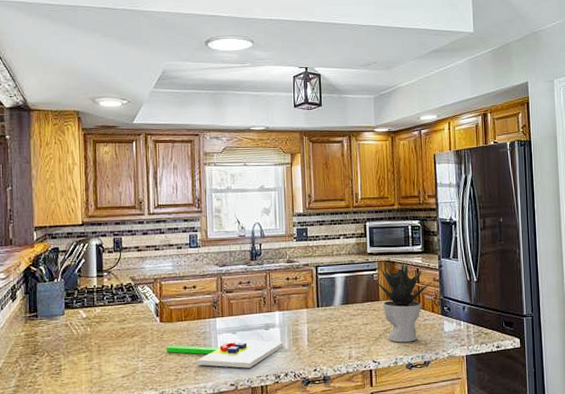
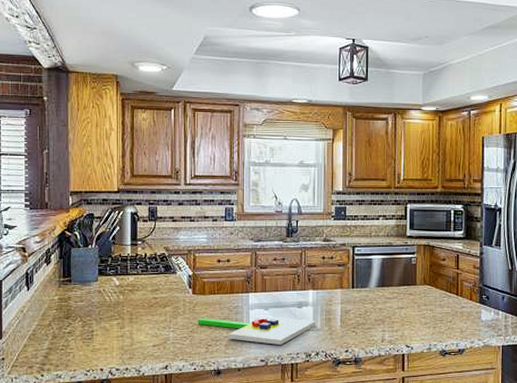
potted plant: present [374,260,433,343] -> none [413,243,472,329]

